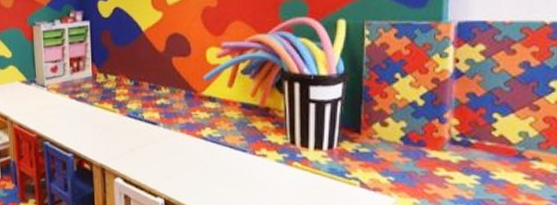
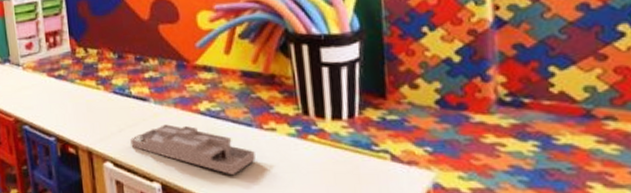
desk organizer: none [140,147,247,195] -> present [130,124,256,176]

